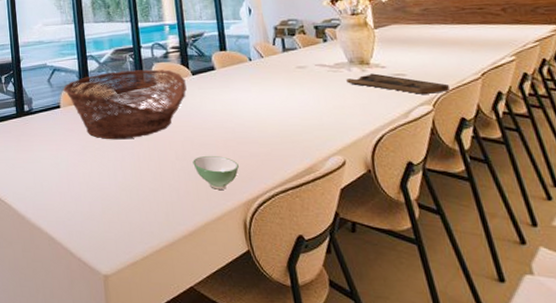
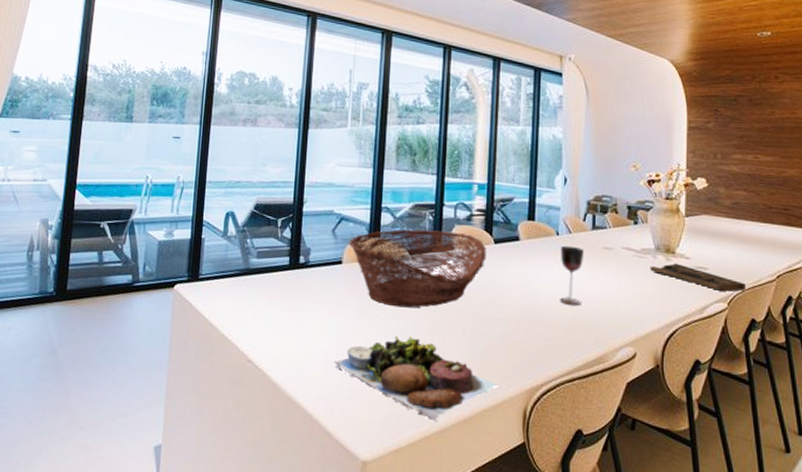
food platter: none [66,164,215,237] -> present [333,335,497,422]
bowl: present [193,156,239,189] -> none [480,335,528,374]
wineglass: none [254,69,283,124] -> present [560,245,584,307]

